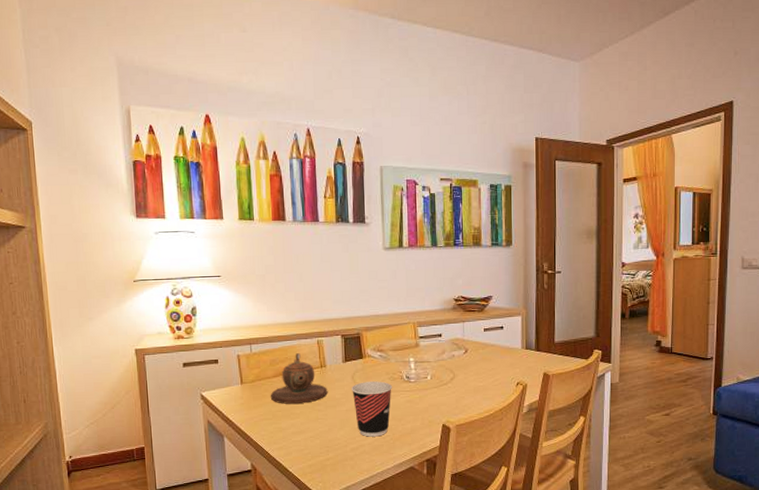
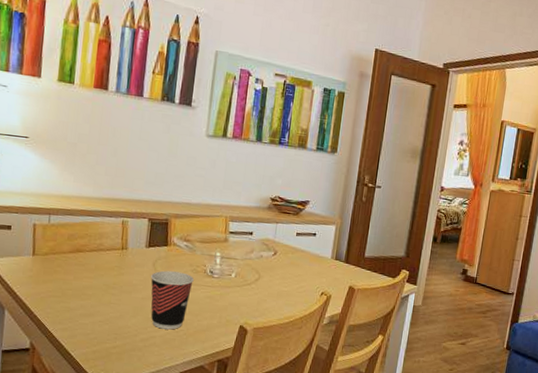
teapot: present [270,353,328,404] -> none [62,231,125,285]

